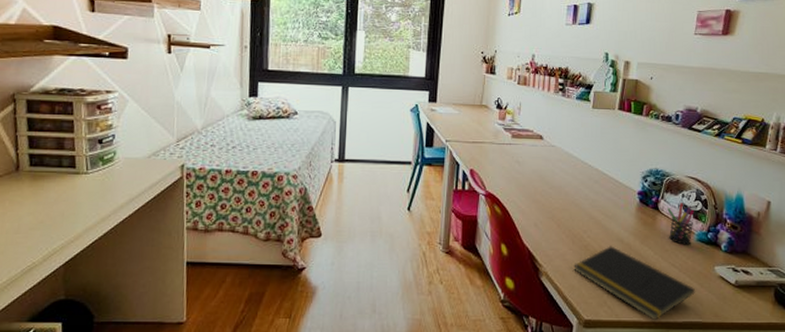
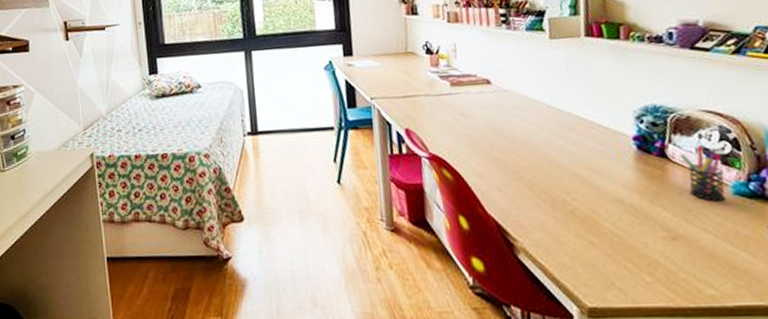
notepad: present [574,246,696,321] -> none [560,209,747,307]

